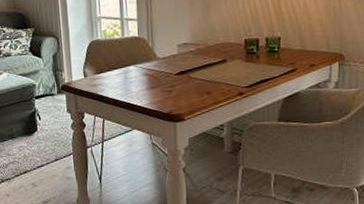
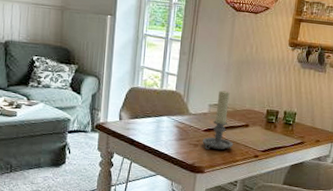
candle holder: none [176,27,213,94] -> present [202,90,234,150]

